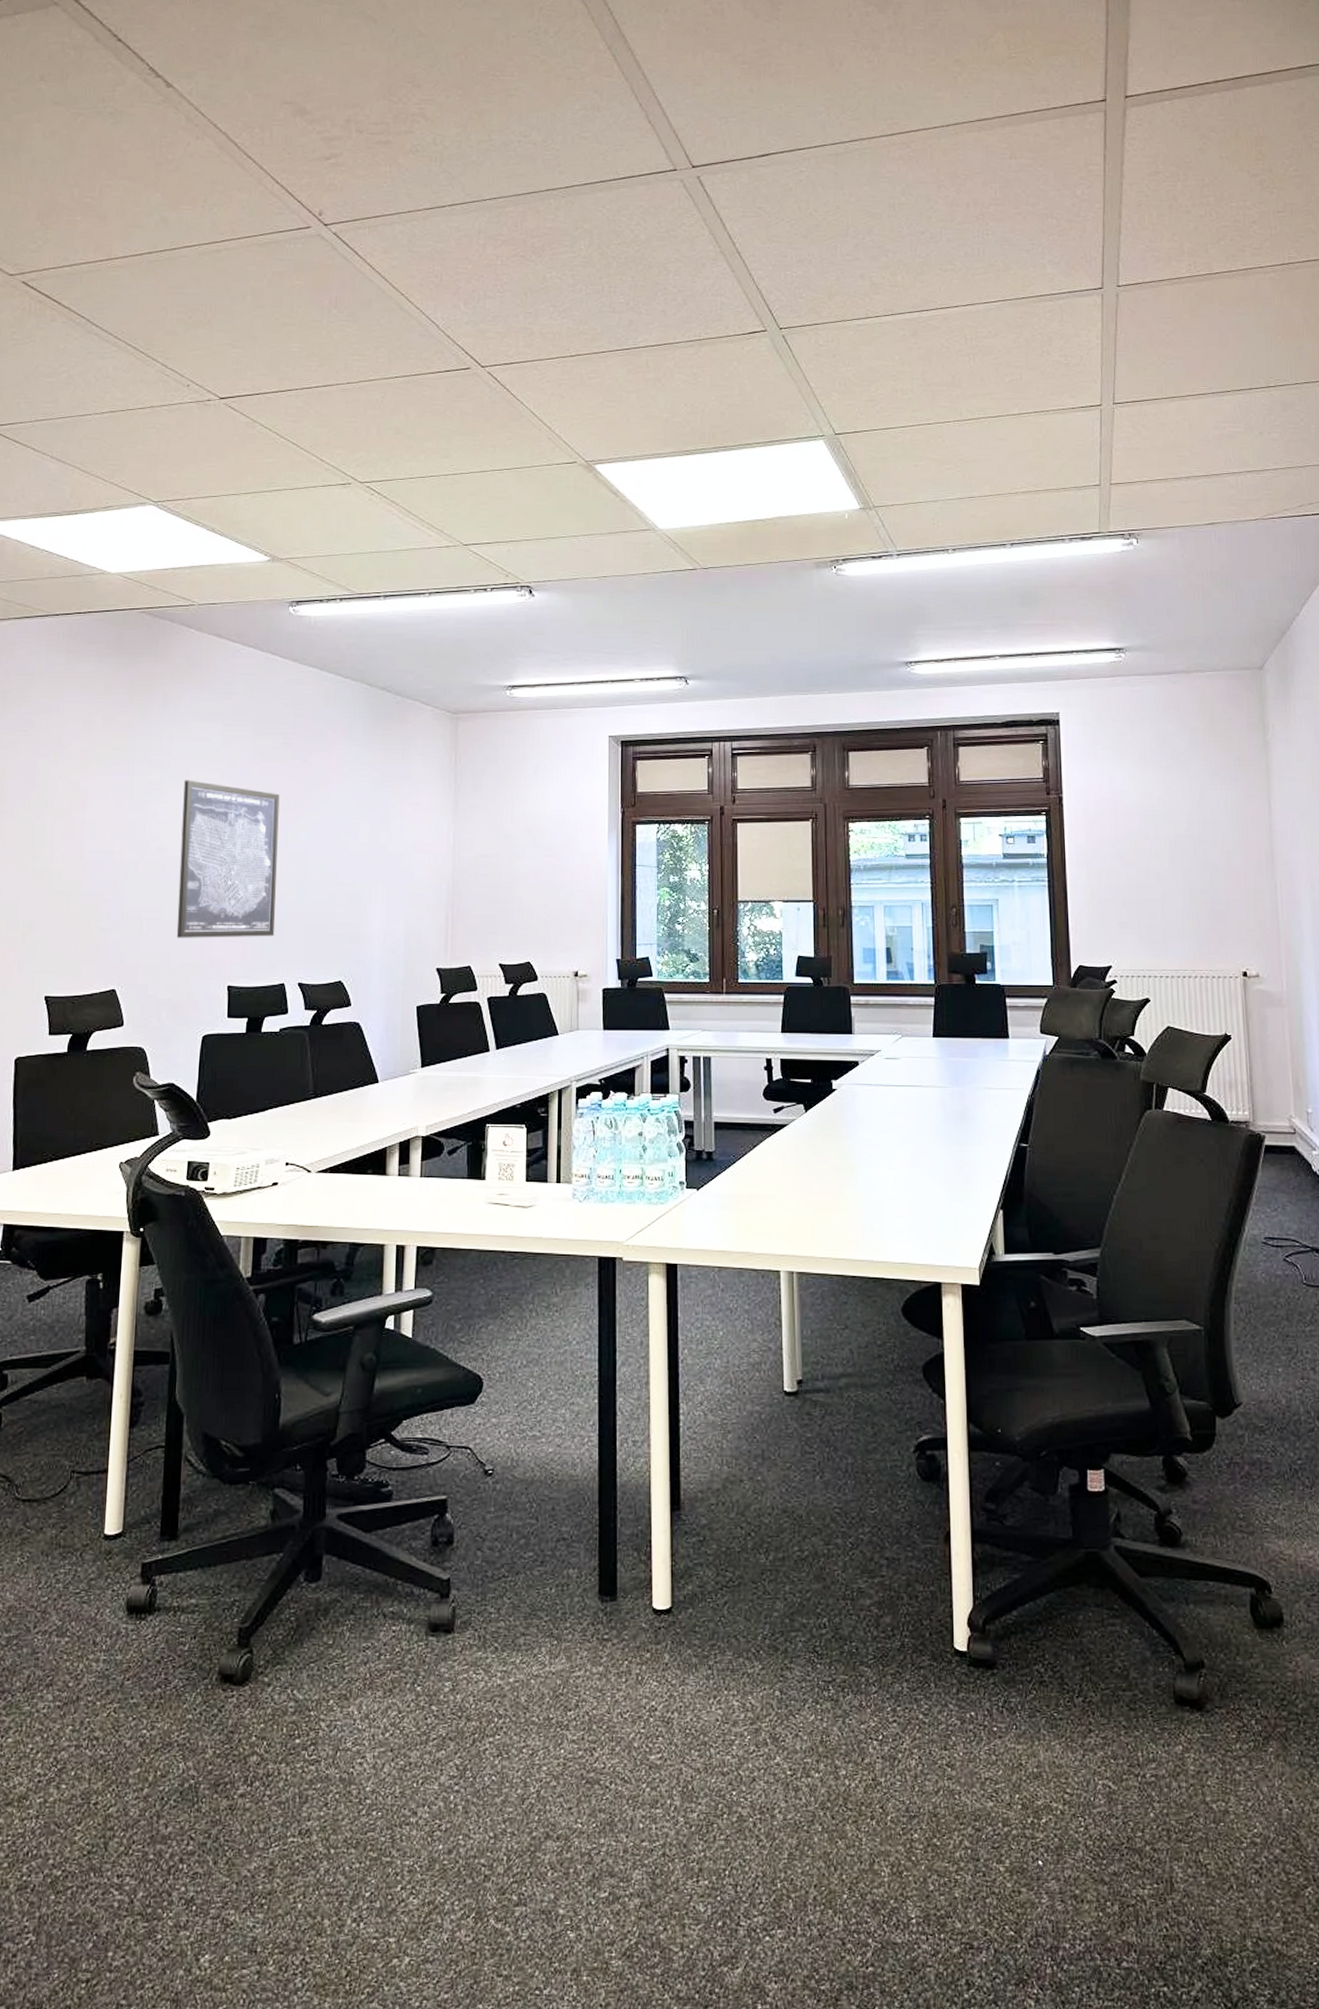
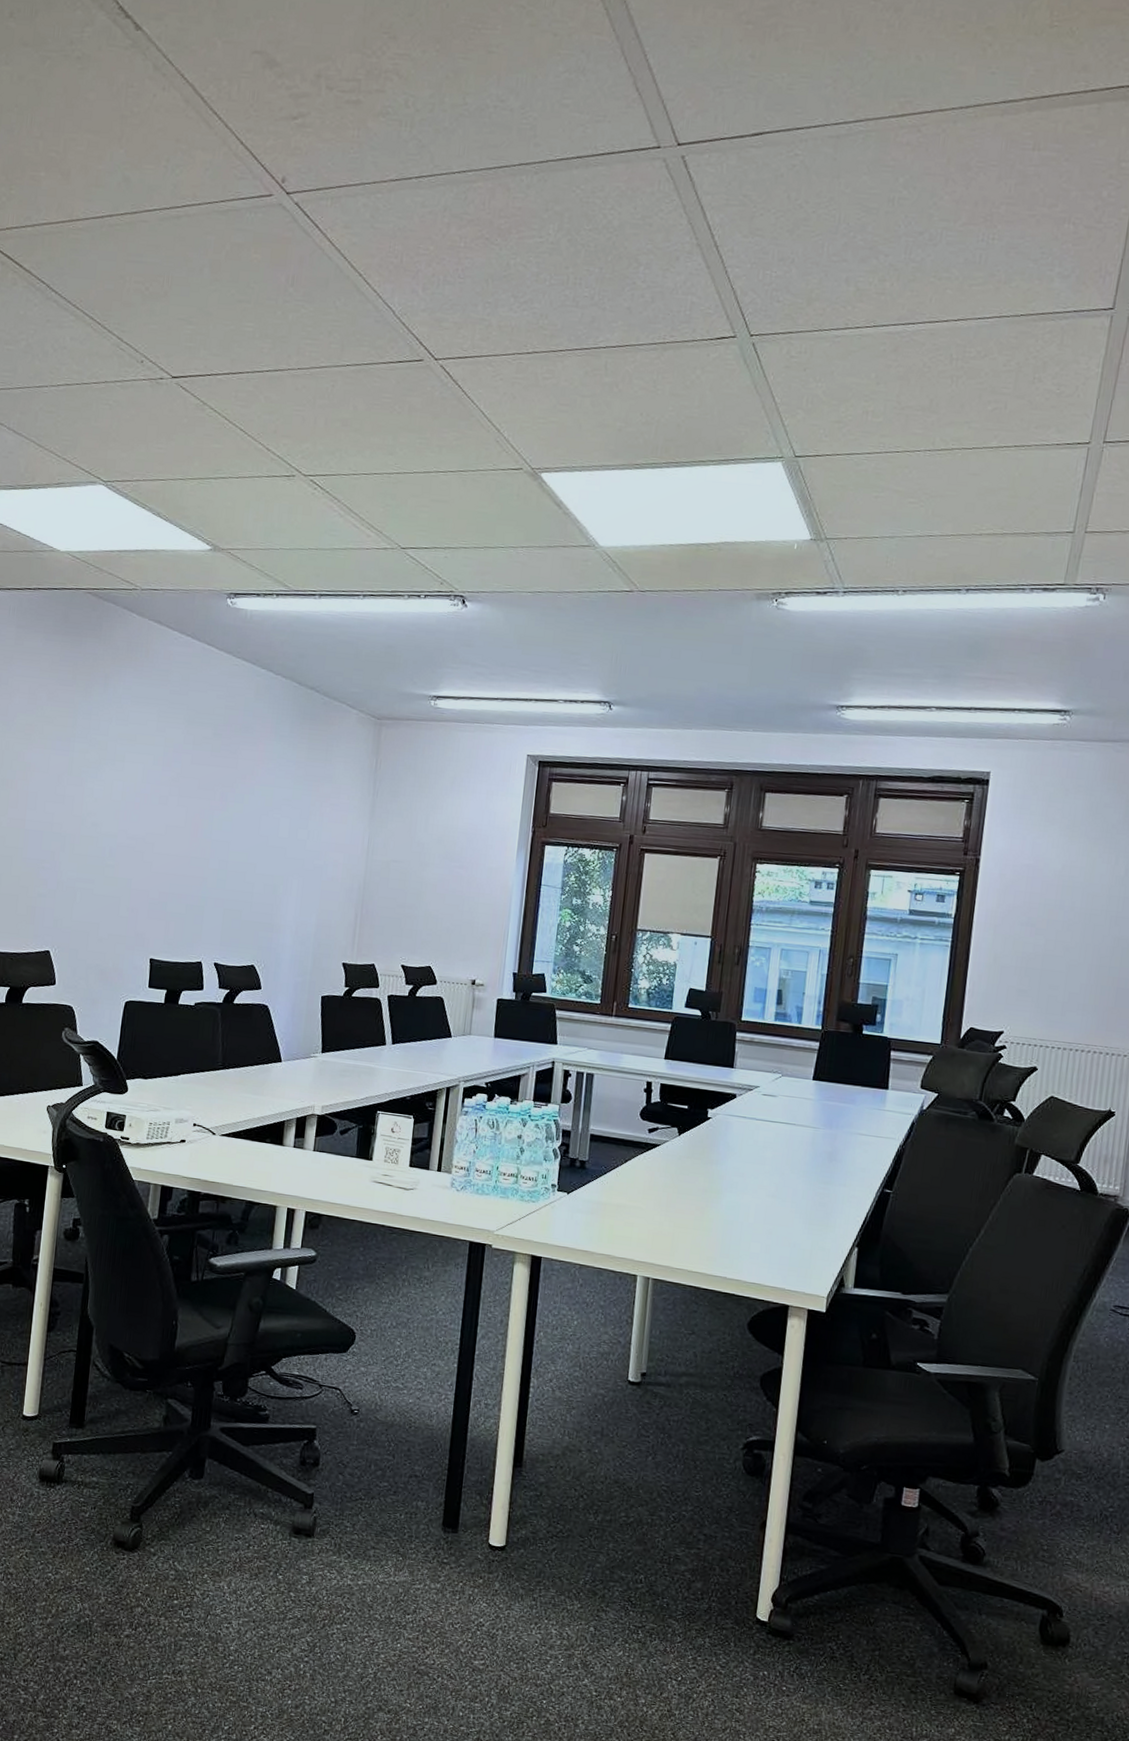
wall art: present [176,780,280,938] -> none [106,761,208,917]

